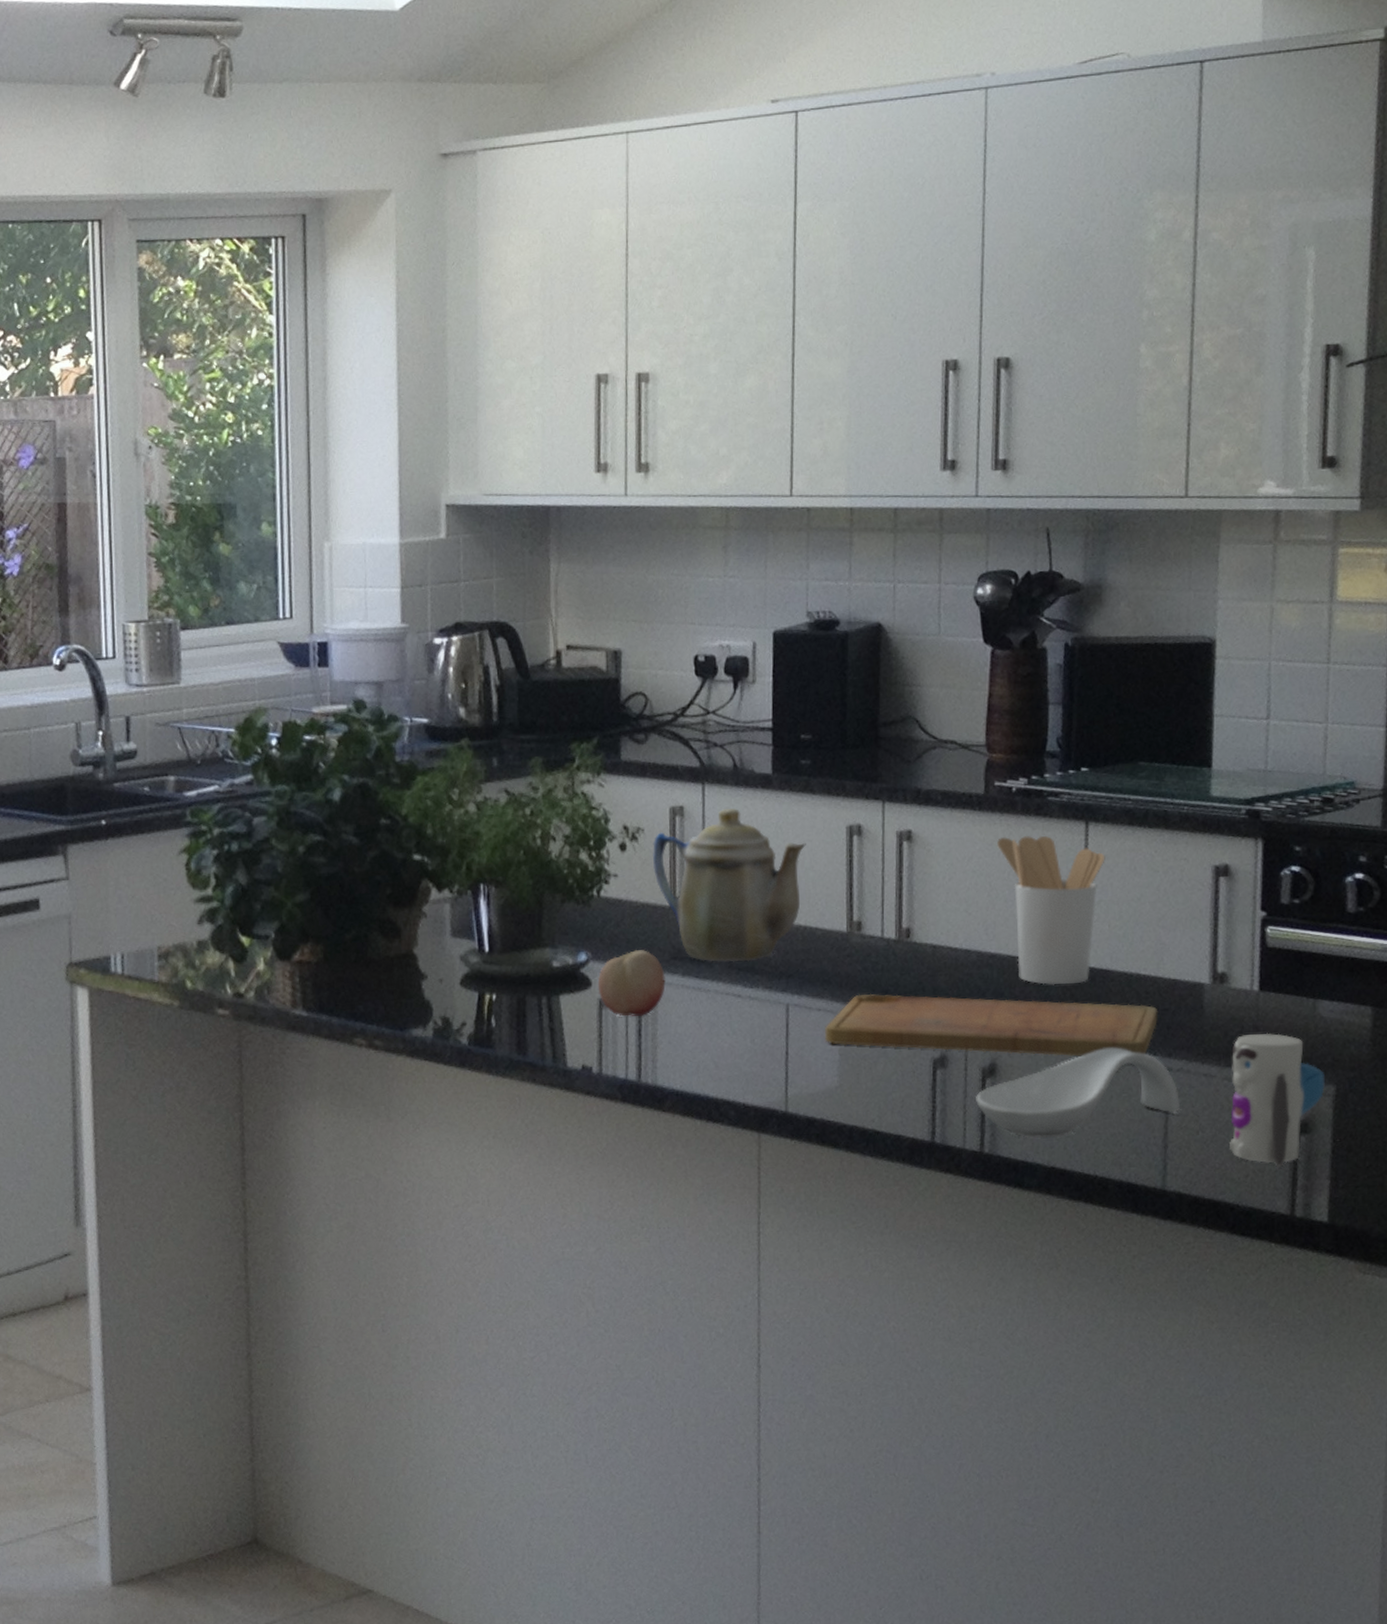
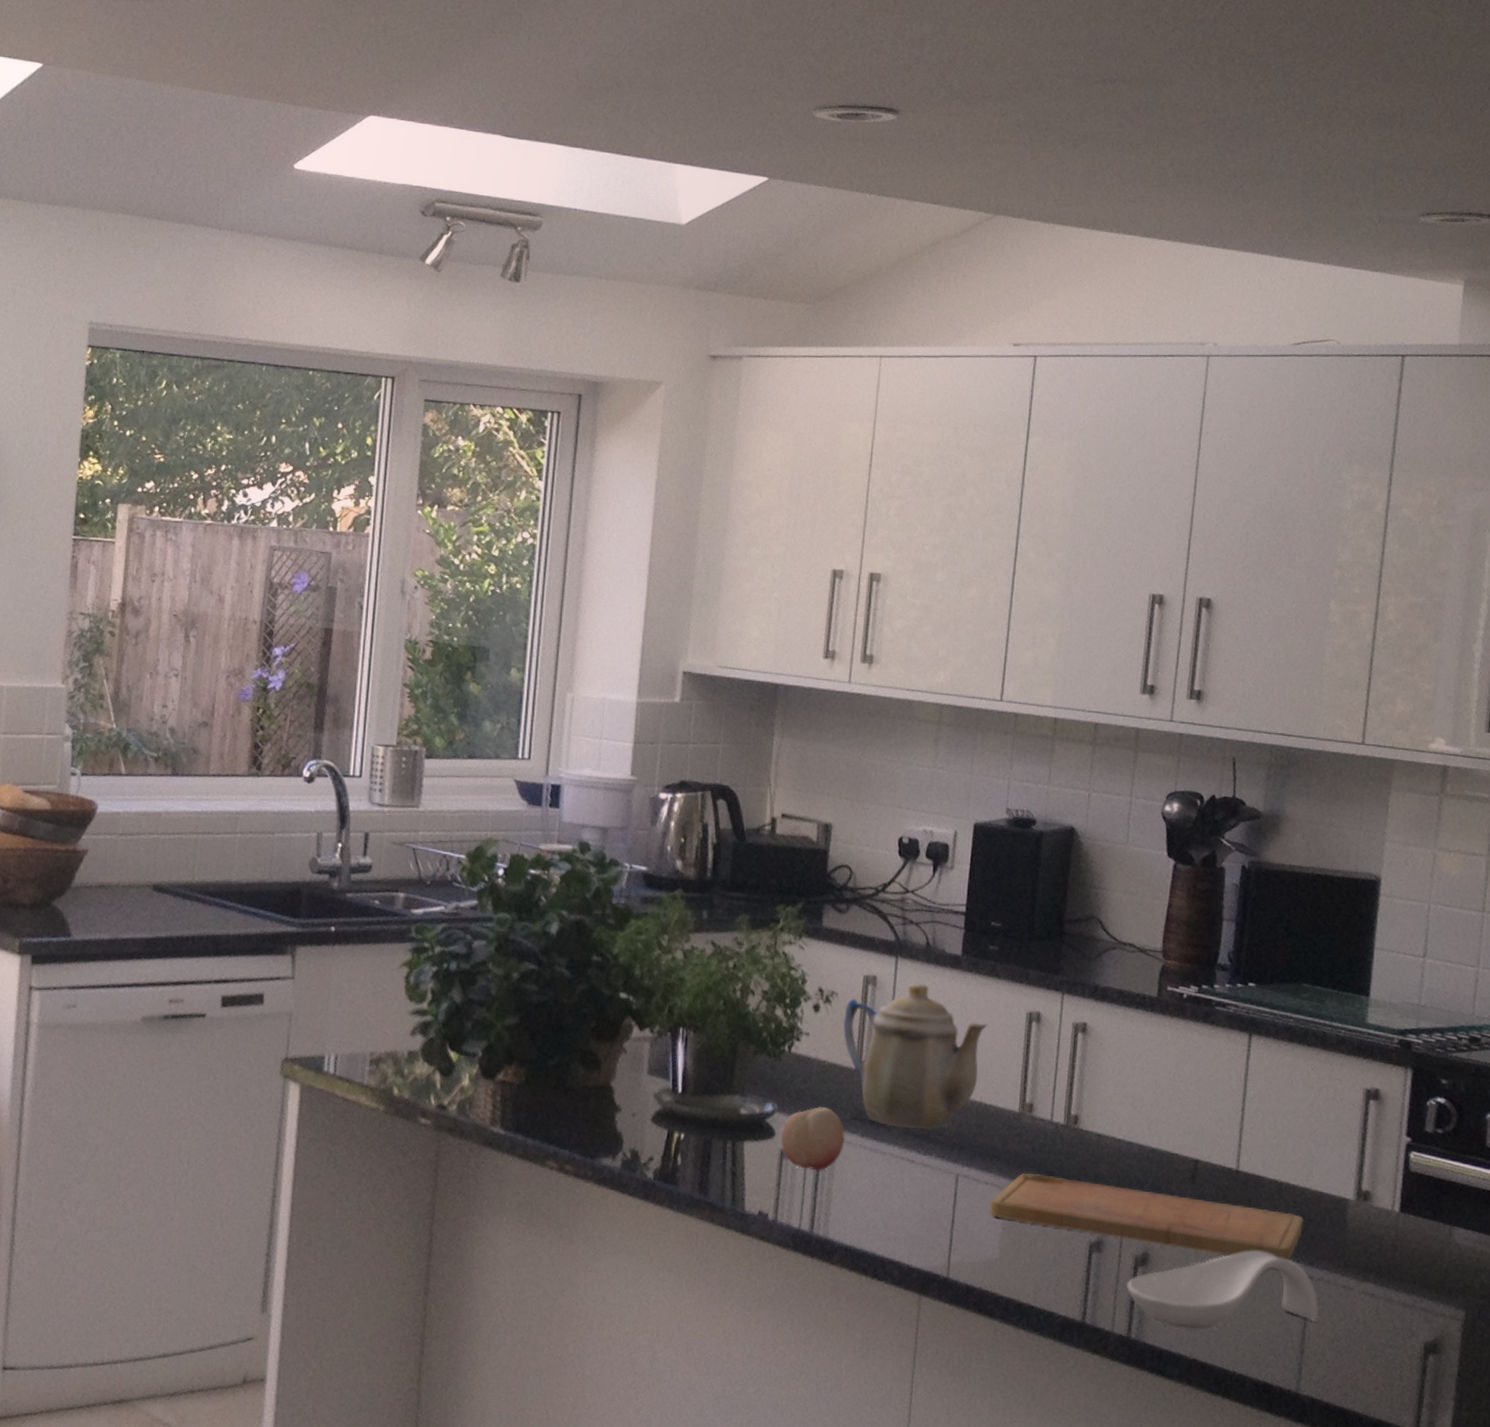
utensil holder: present [996,835,1105,985] -> none [1164,1038,1265,1186]
toy: present [1230,1033,1325,1168] -> none [1362,1252,1456,1384]

